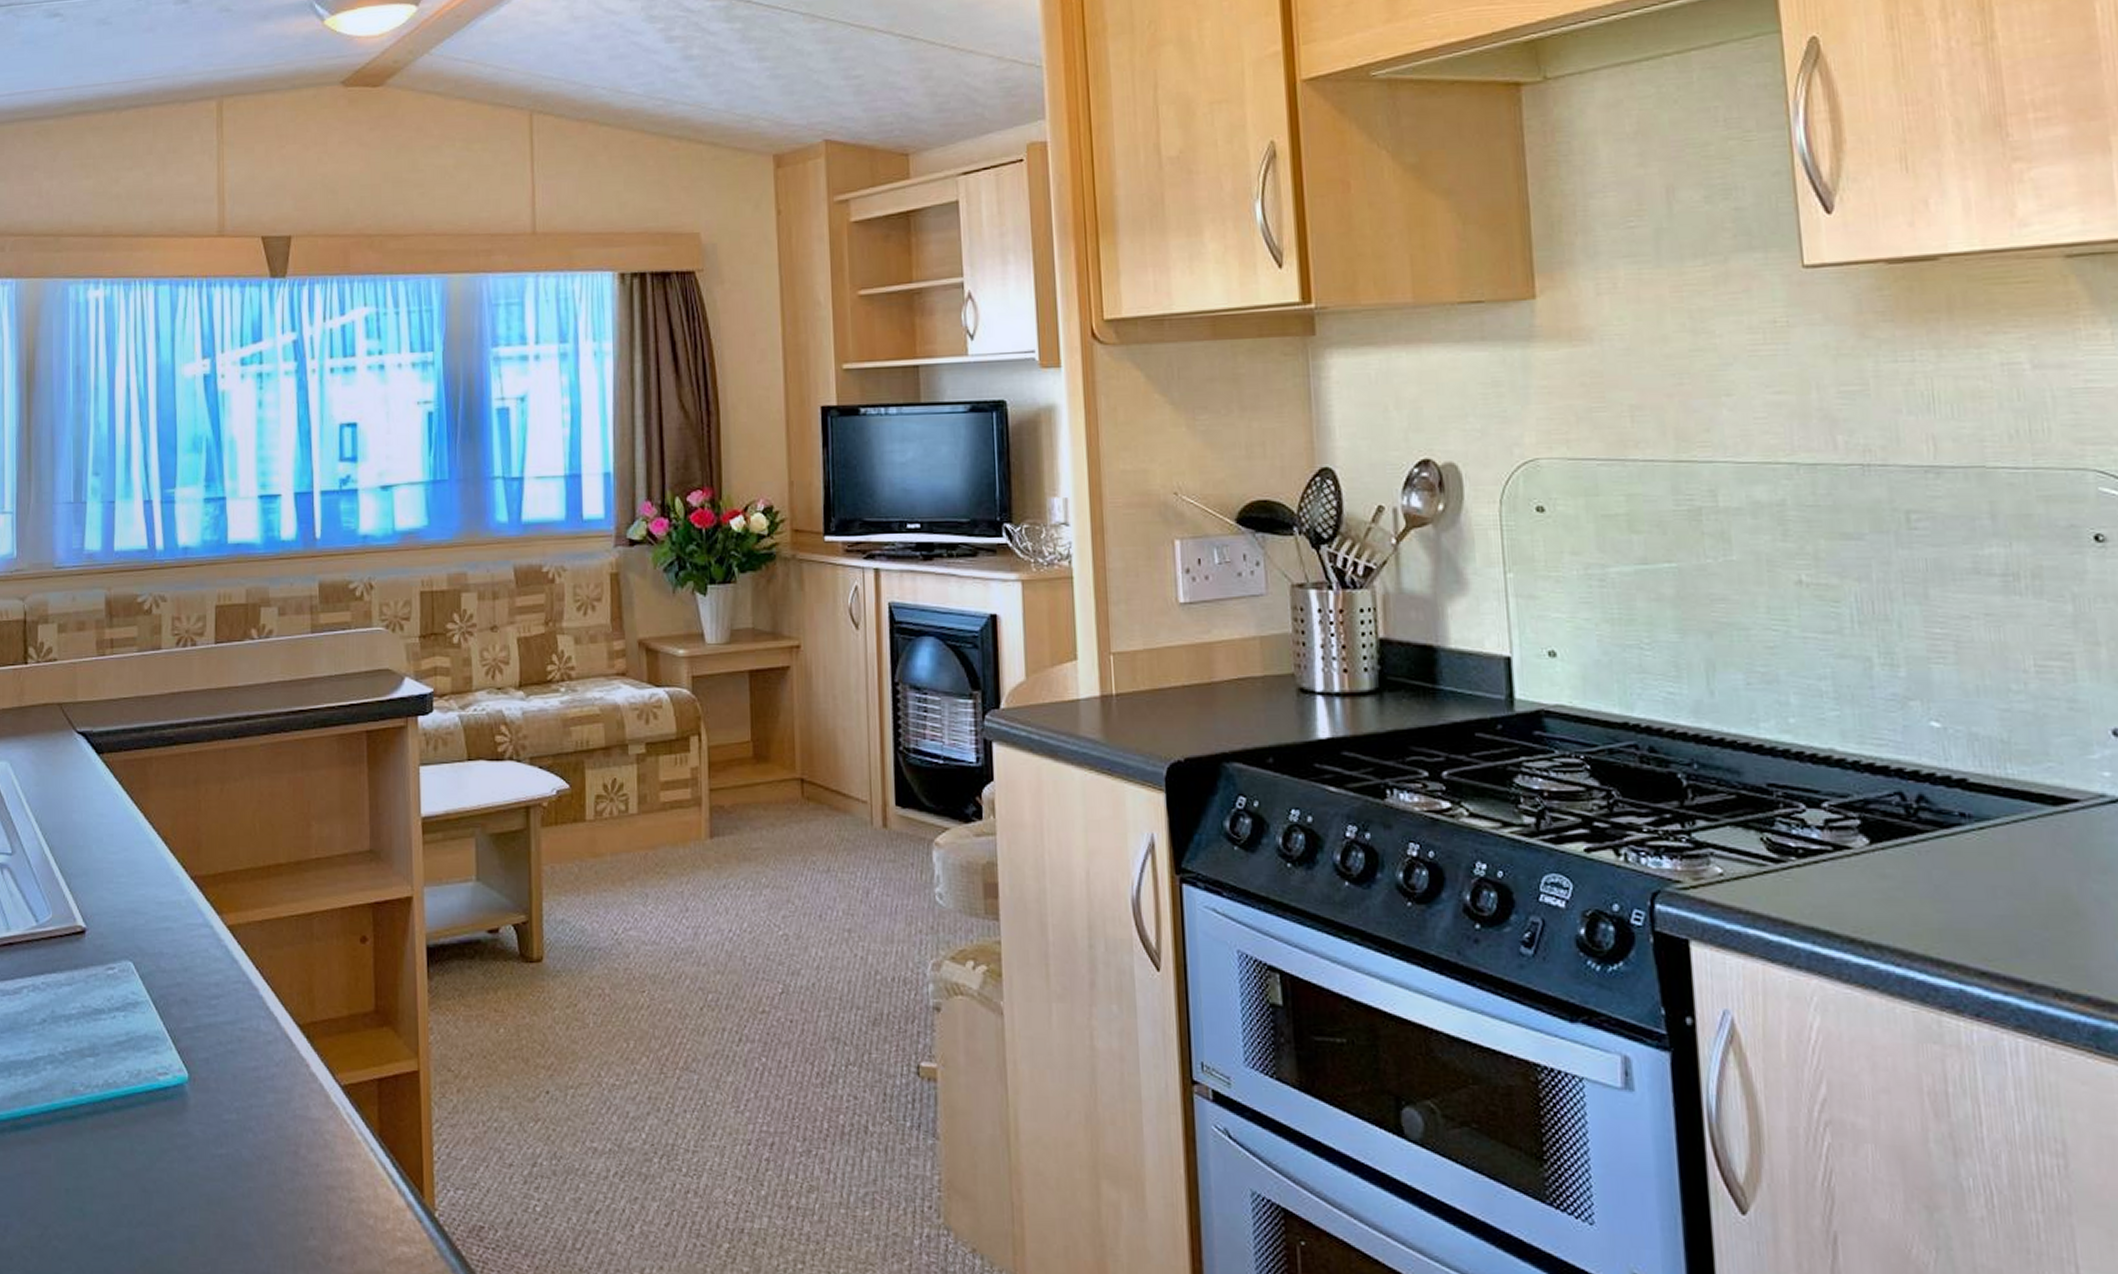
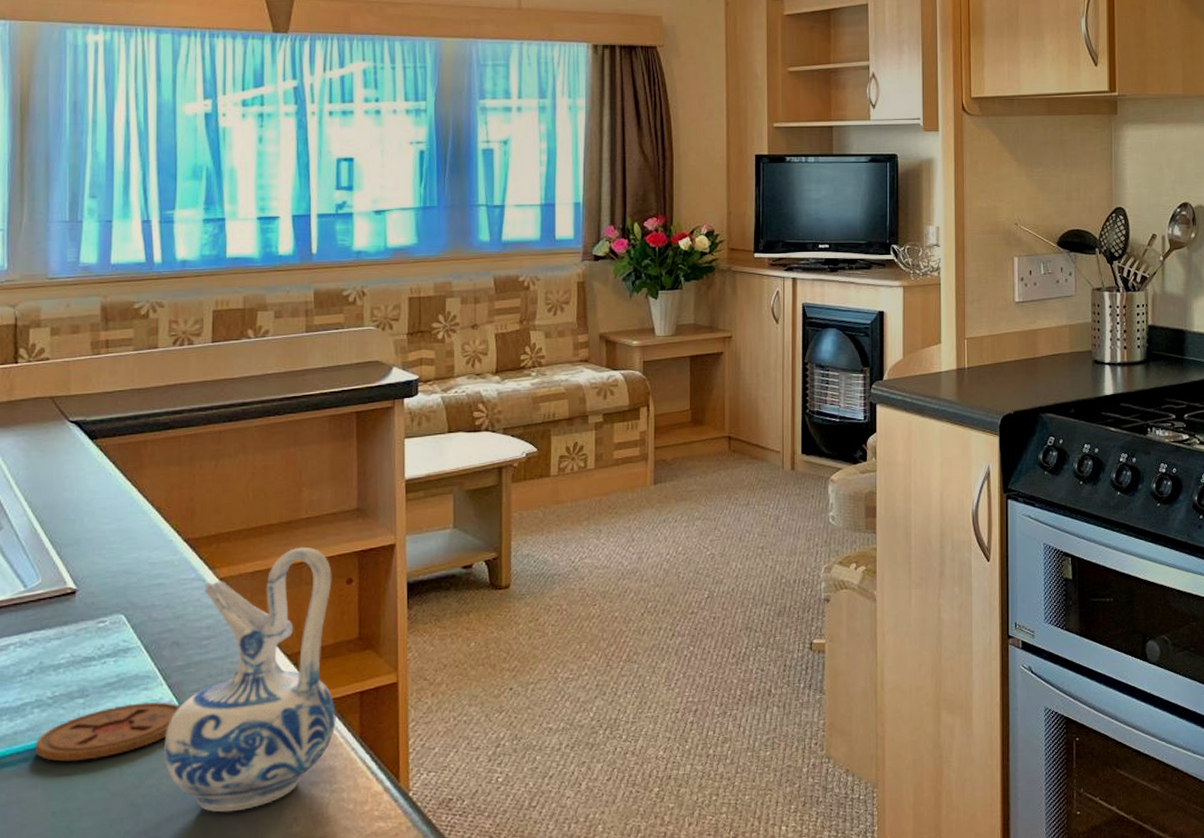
coaster: none [48,1069,190,1132] -> present [34,702,181,762]
ceramic pitcher: none [175,893,353,1212] -> present [164,546,336,813]

